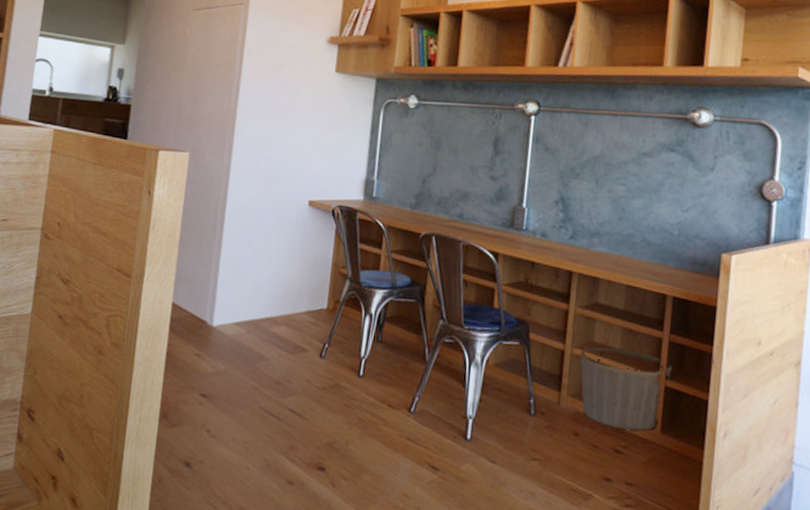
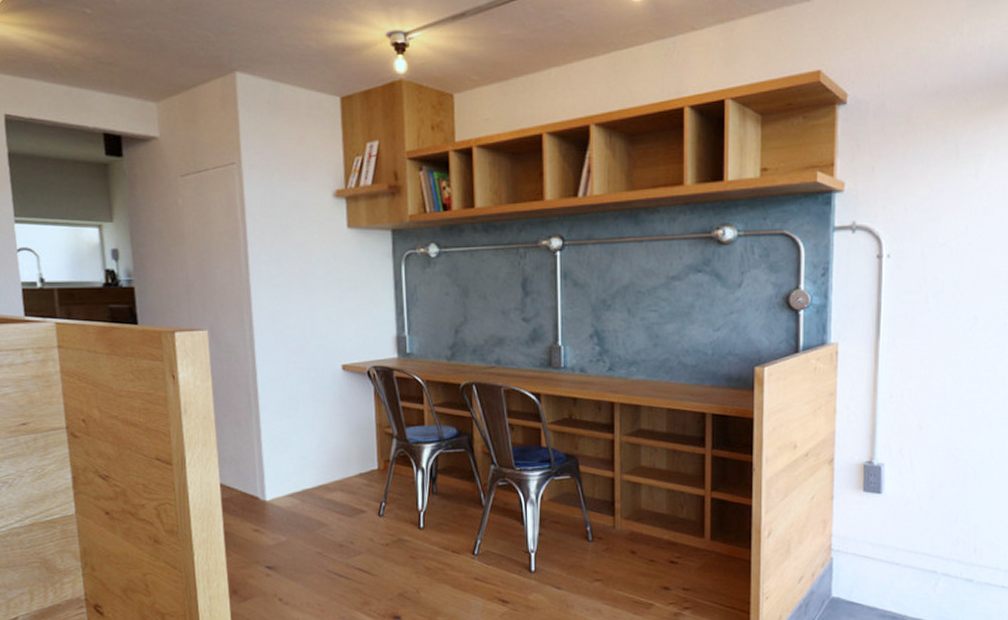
basket: present [580,344,672,431] -> none [629,469,716,542]

